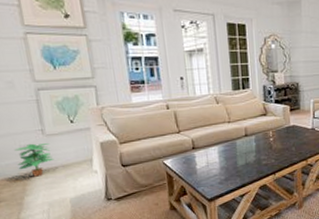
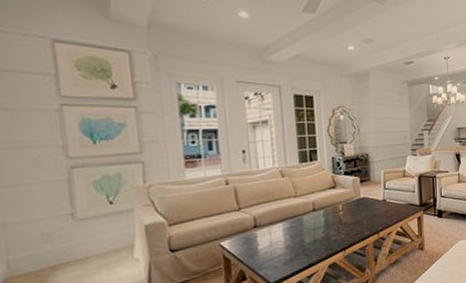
potted plant: present [14,143,54,177] -> none [33,229,85,271]

